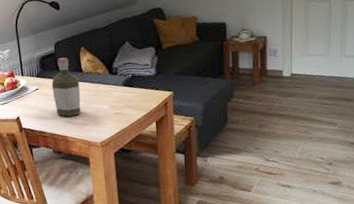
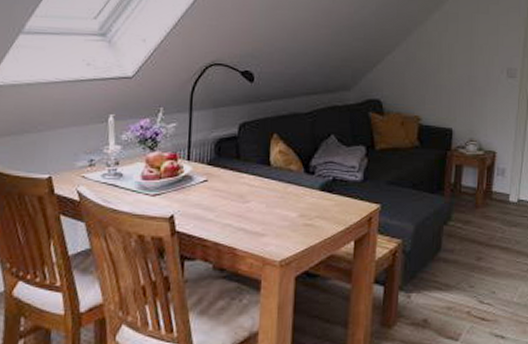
bottle: present [51,57,81,117] -> none [225,144,265,222]

